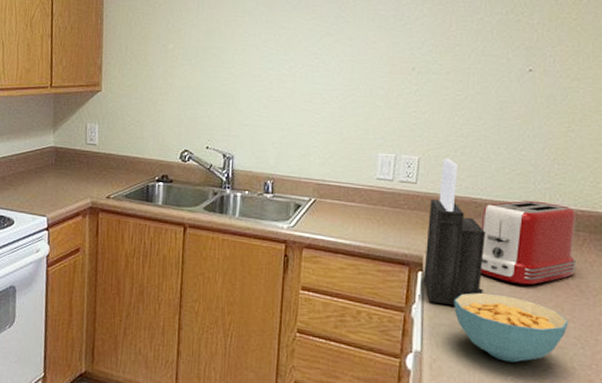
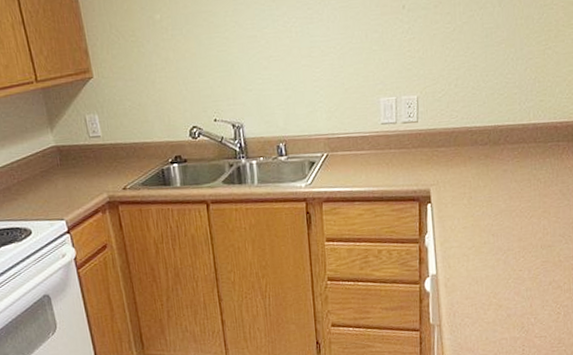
knife block: present [423,158,486,306] -> none [431,92,484,230]
cereal bowl: present [454,292,569,363] -> none [460,210,555,268]
toaster: present [481,200,577,285] -> none [477,119,559,199]

